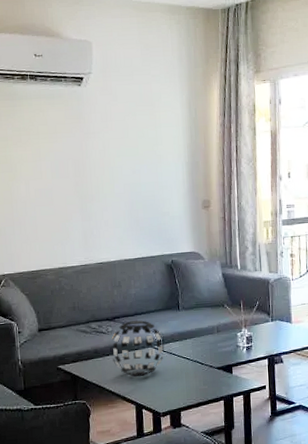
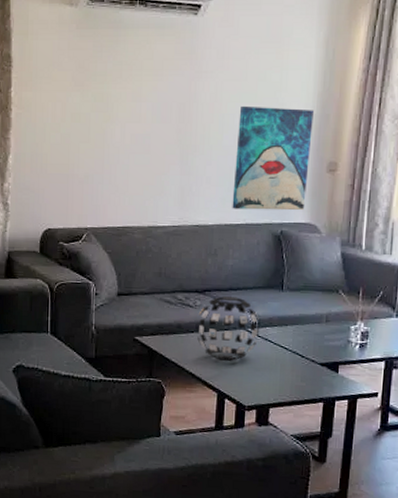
wall art: none [125,158,189,246] -> present [232,105,314,211]

